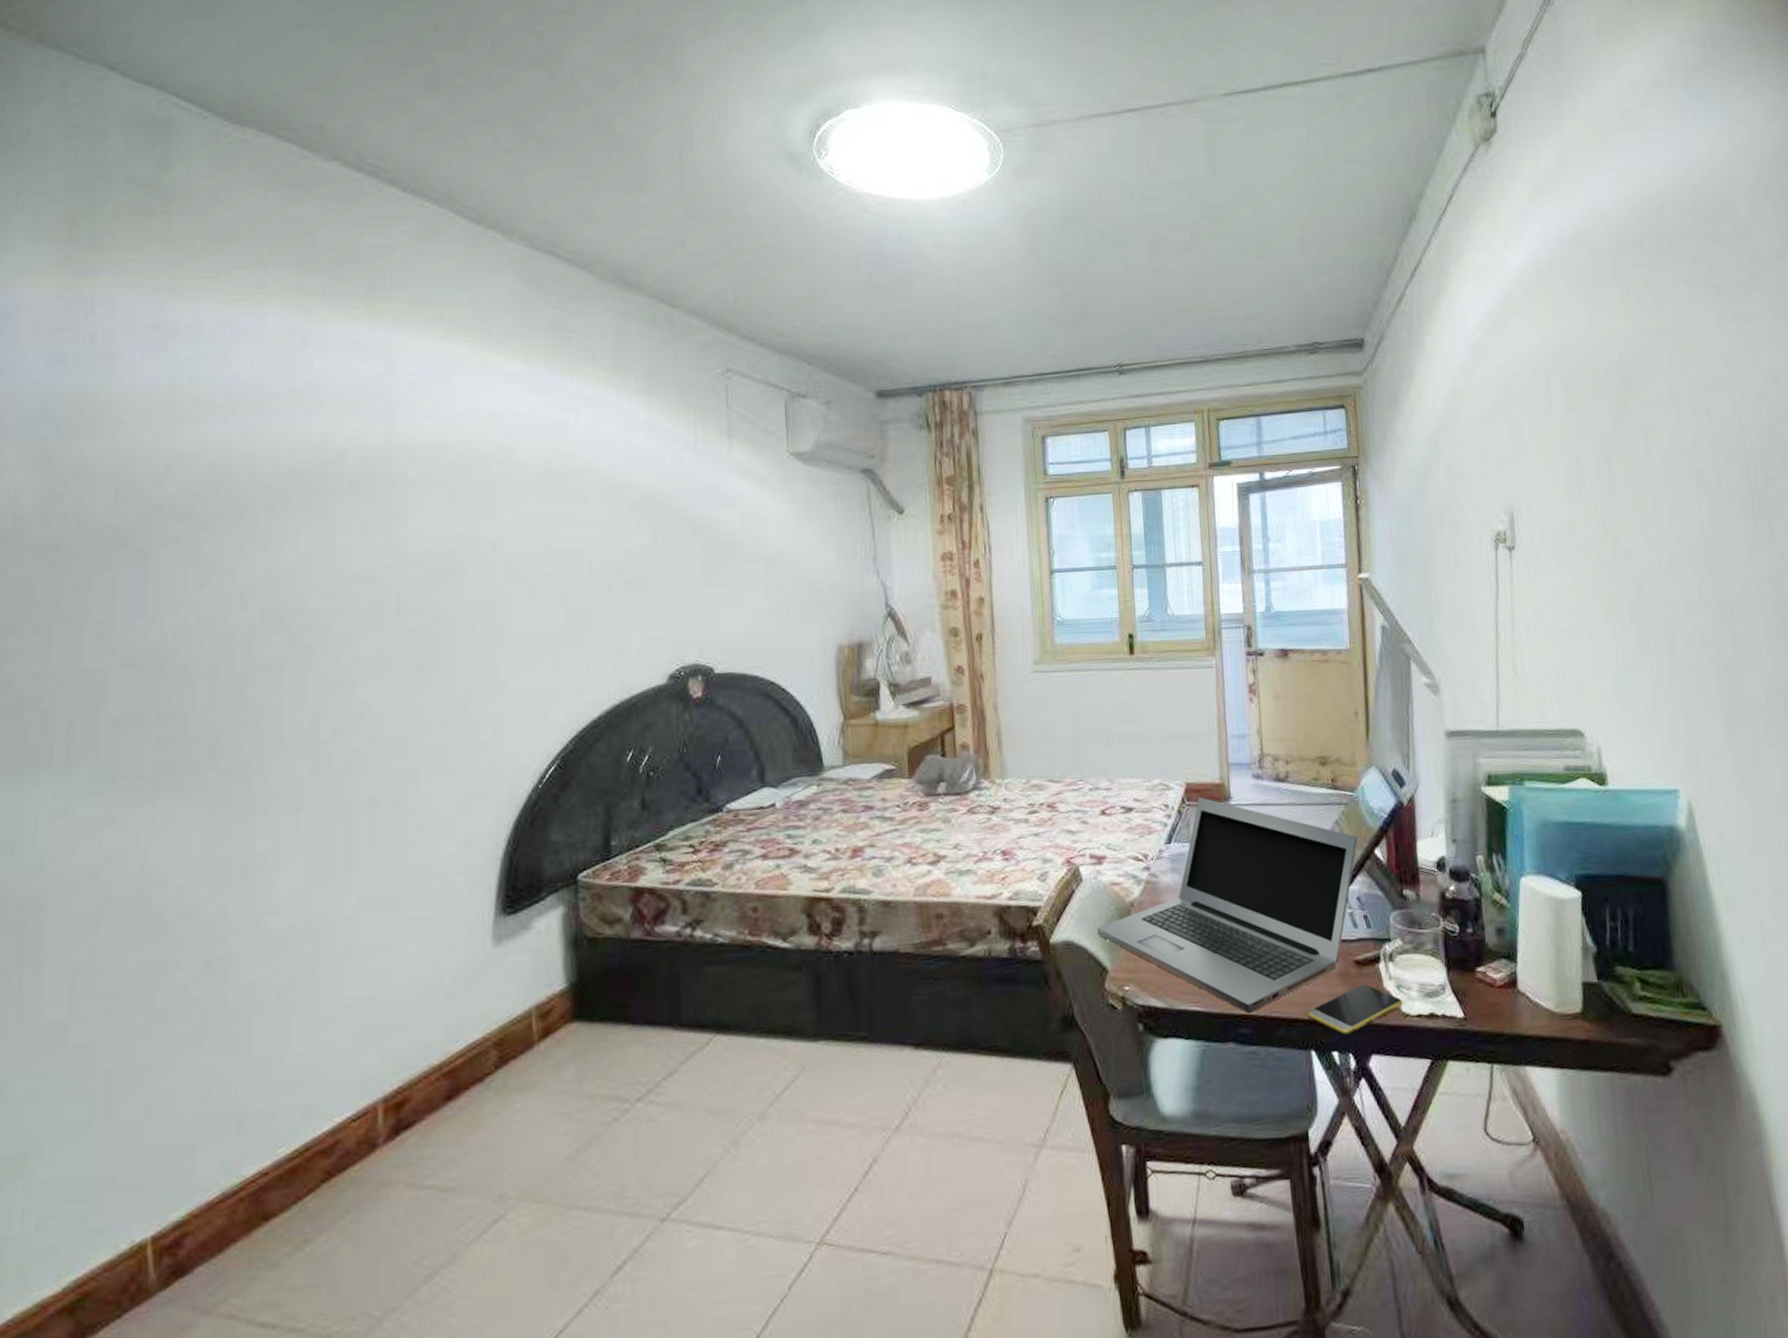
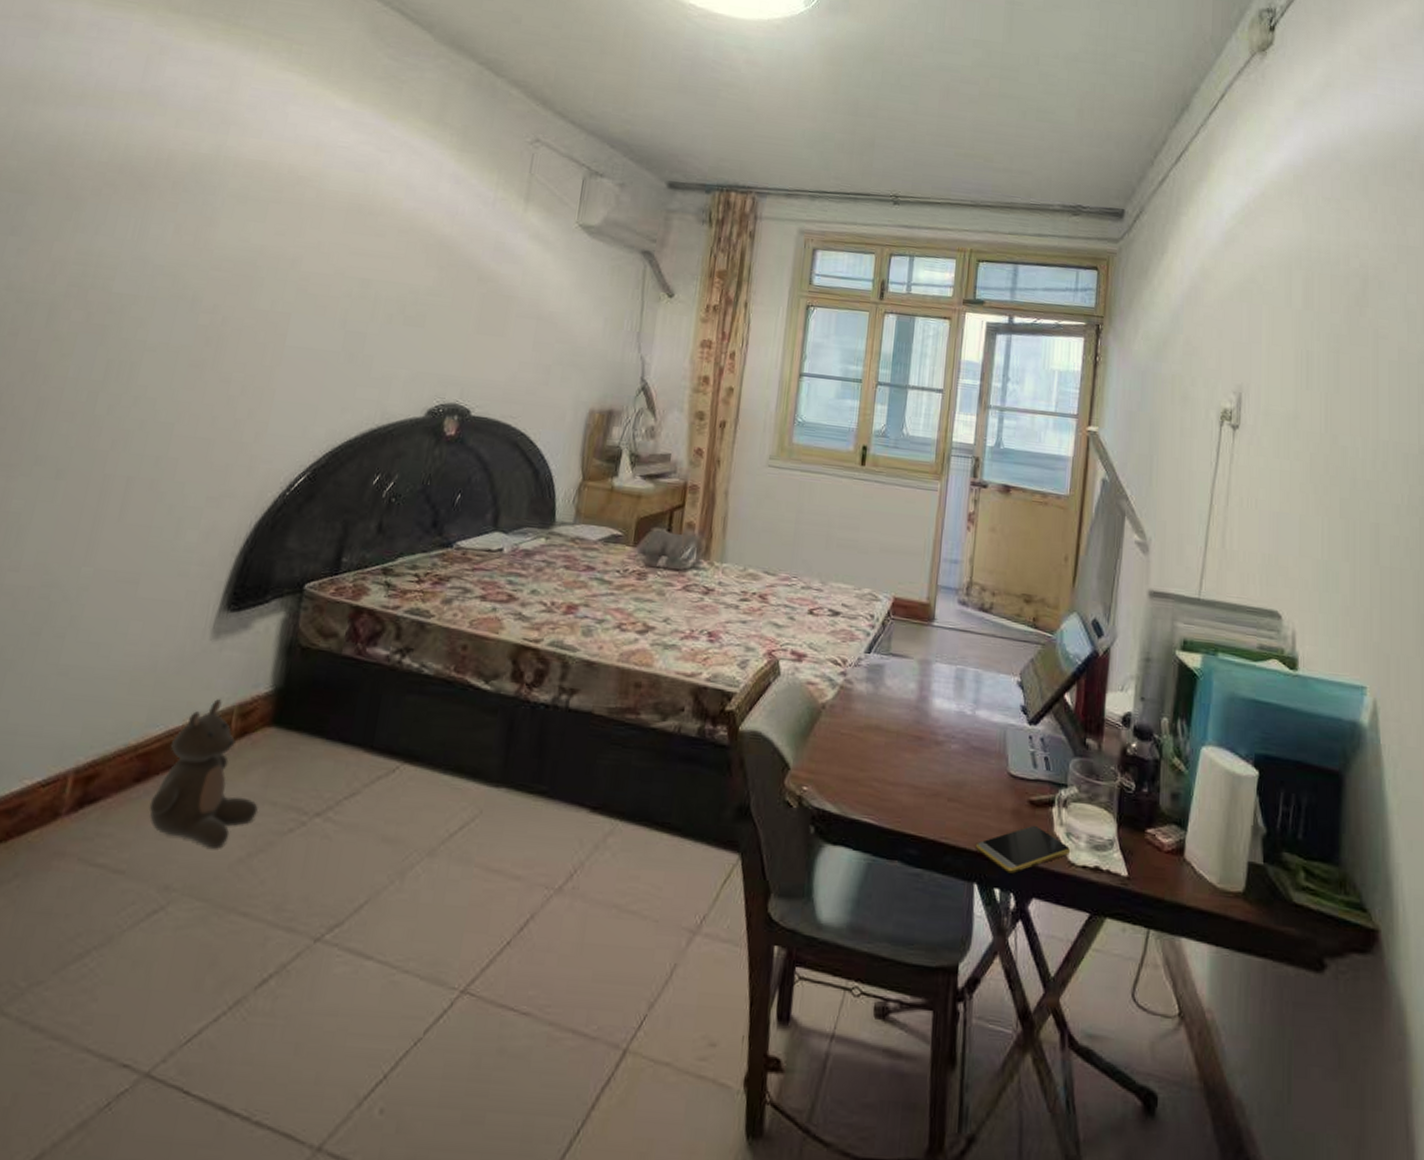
stuffed bear: none [466,1004,579,1151] -> present [149,699,259,849]
laptop: present [1097,796,1358,1013] -> none [786,612,1050,835]

